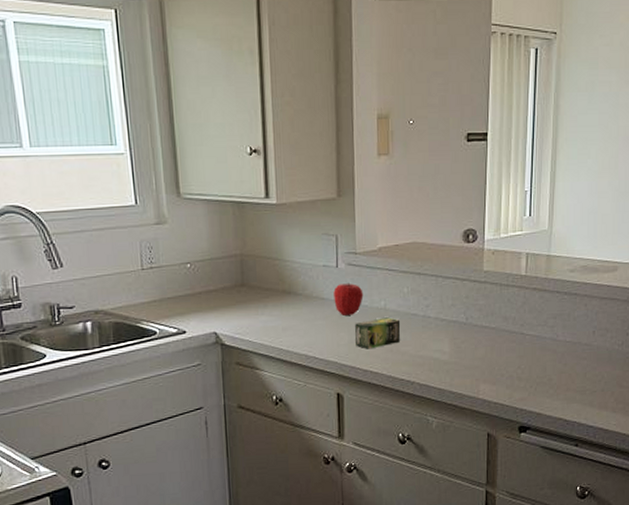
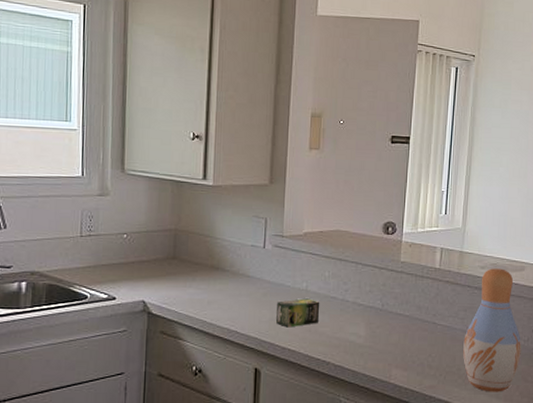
apple: present [333,282,364,316] -> none [259,263,287,294]
vase: none [554,270,615,401] -> present [463,268,521,392]

